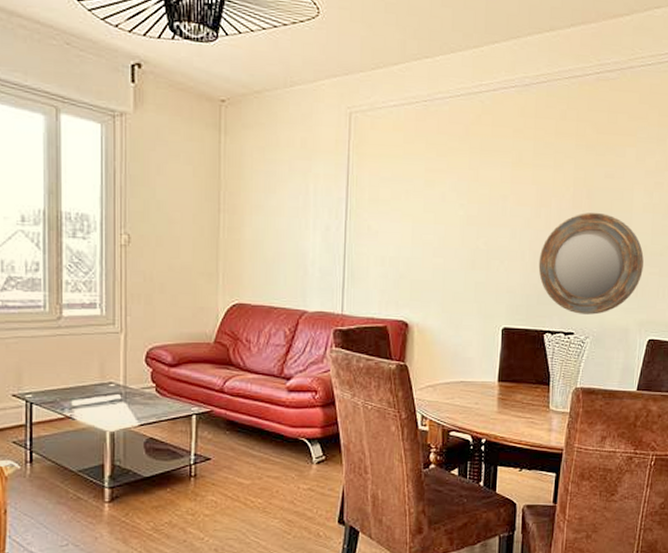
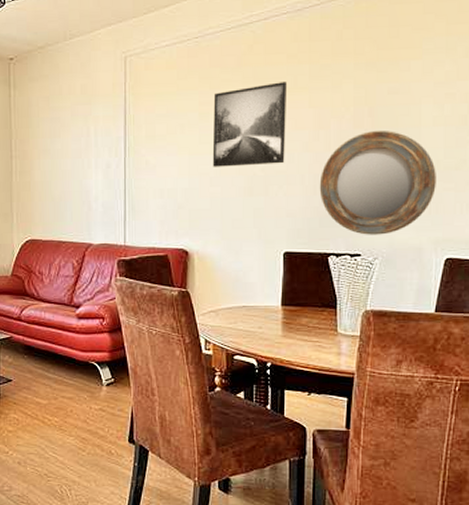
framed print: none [436,155,513,239] -> present [212,82,288,167]

